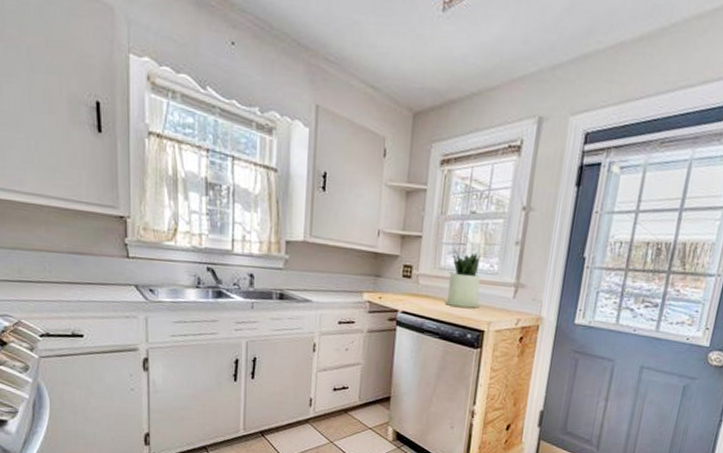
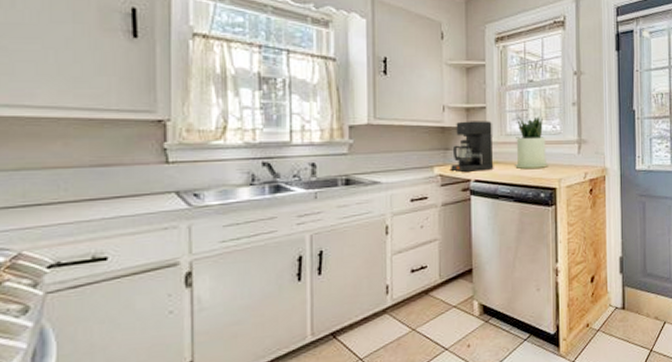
coffee maker: none [380,248,426,303] -> present [451,121,494,173]

